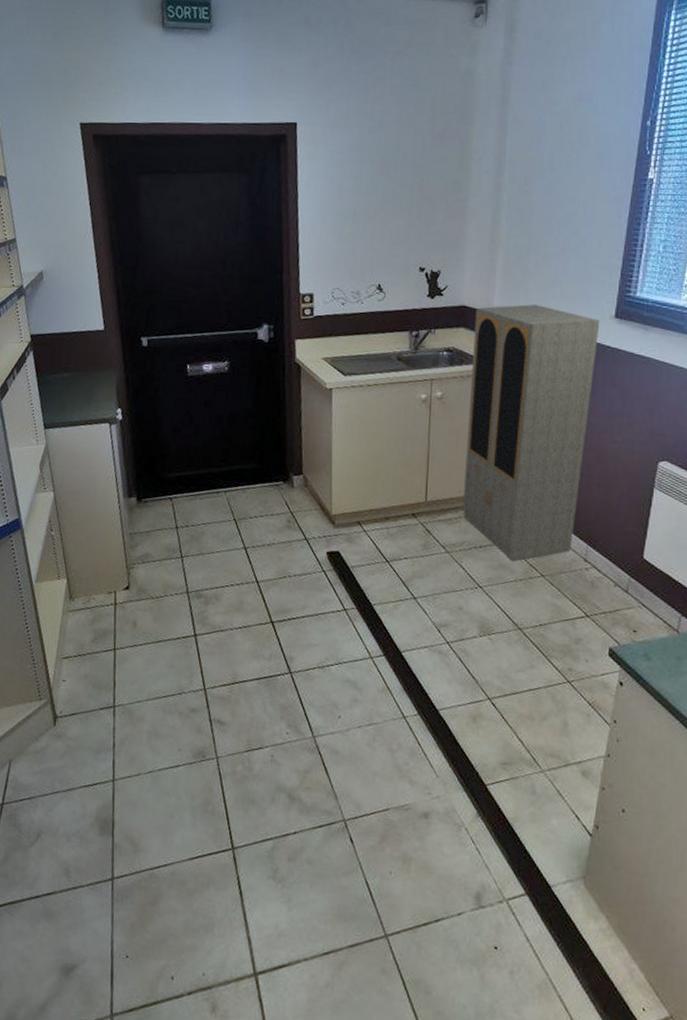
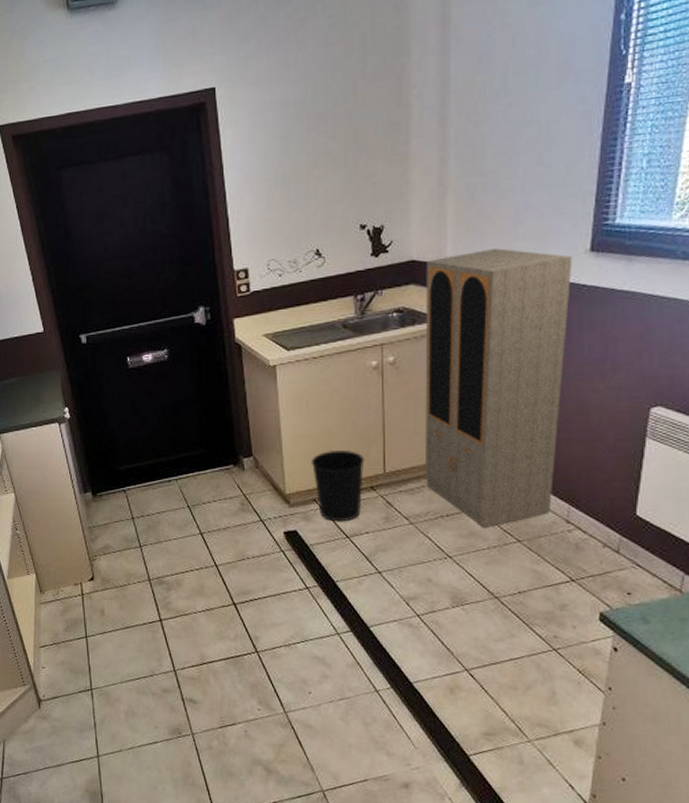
wastebasket: none [358,475,409,547] -> present [311,449,365,522]

